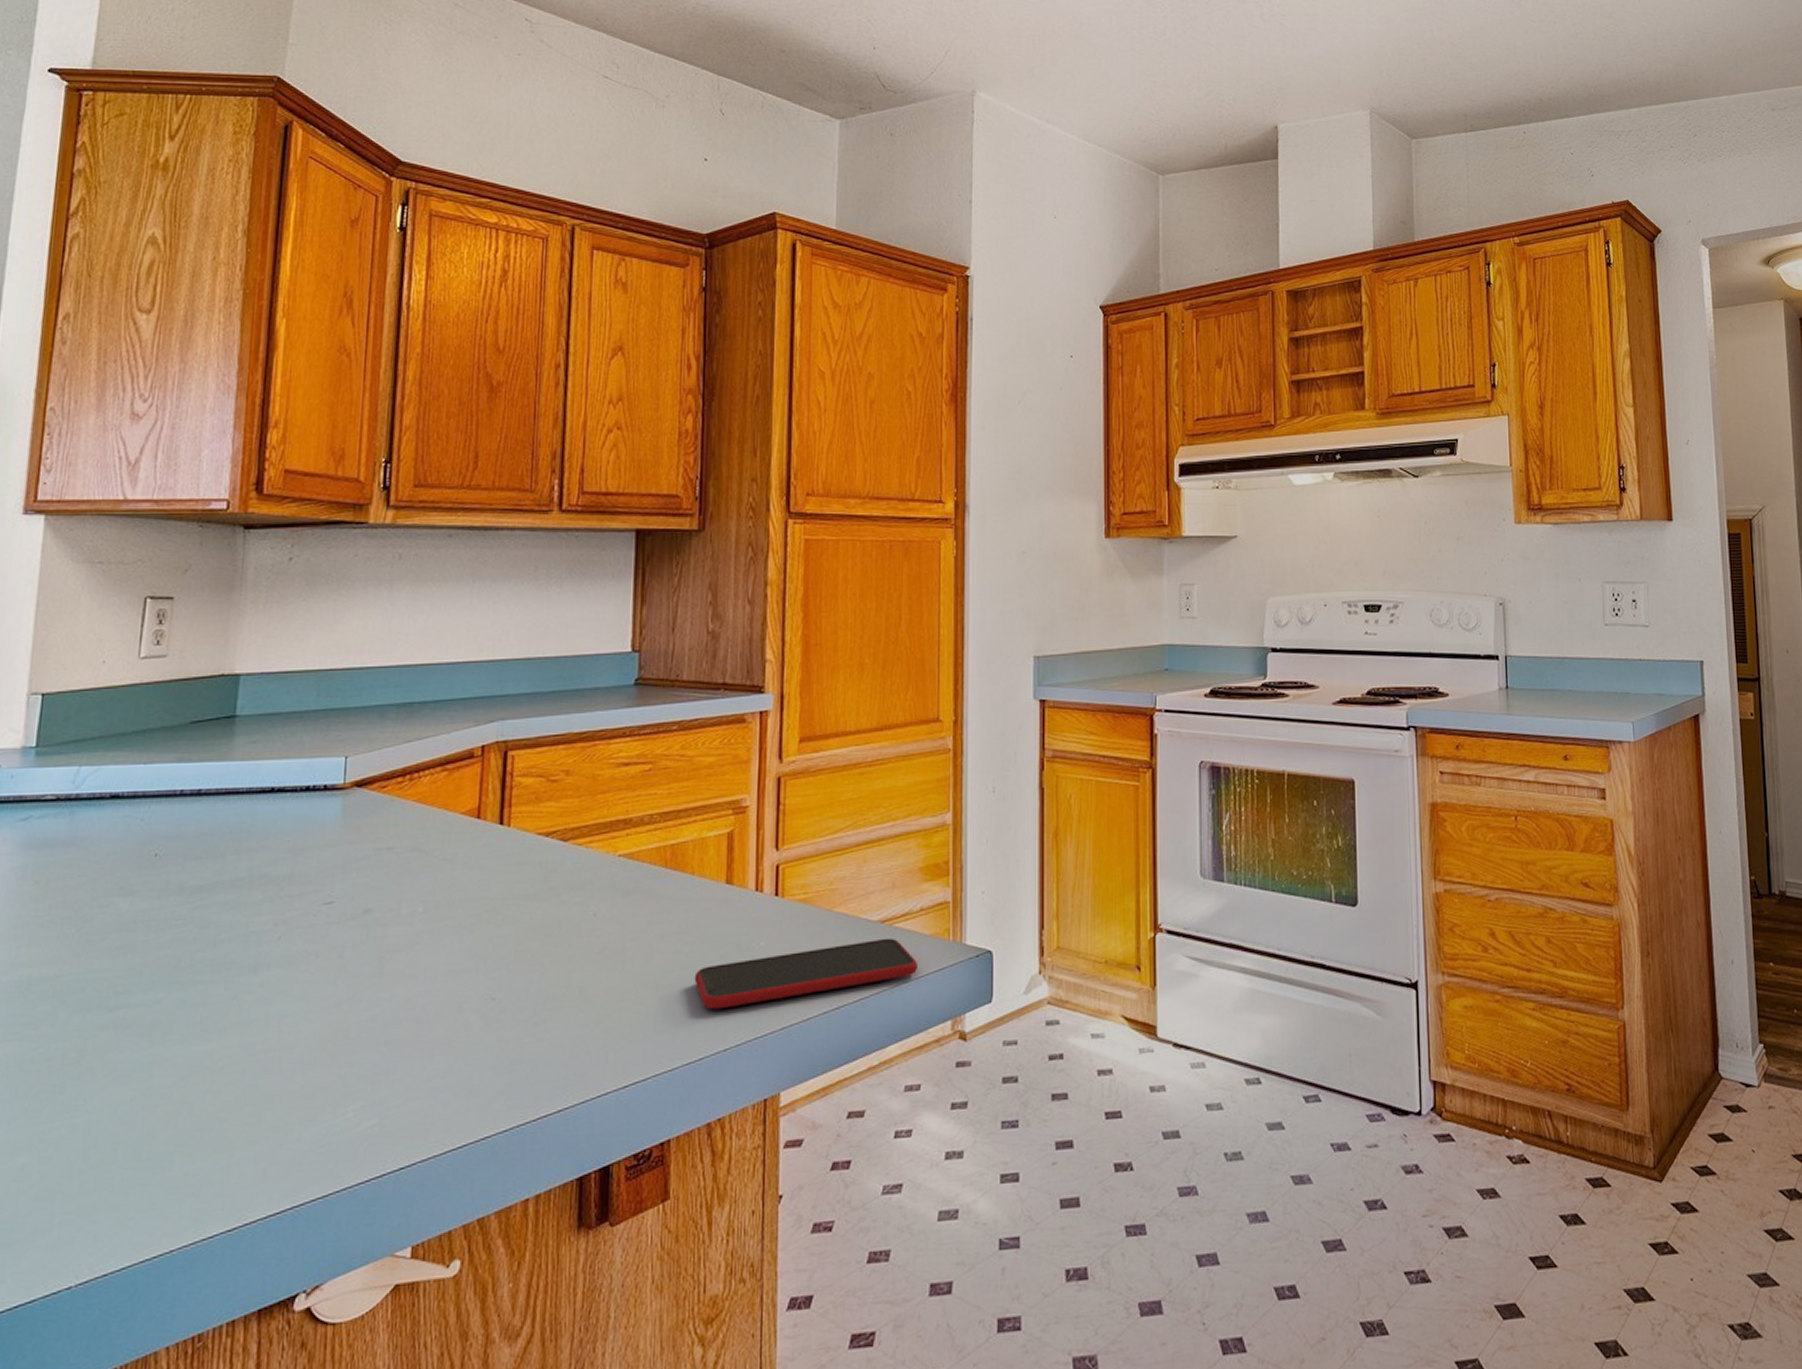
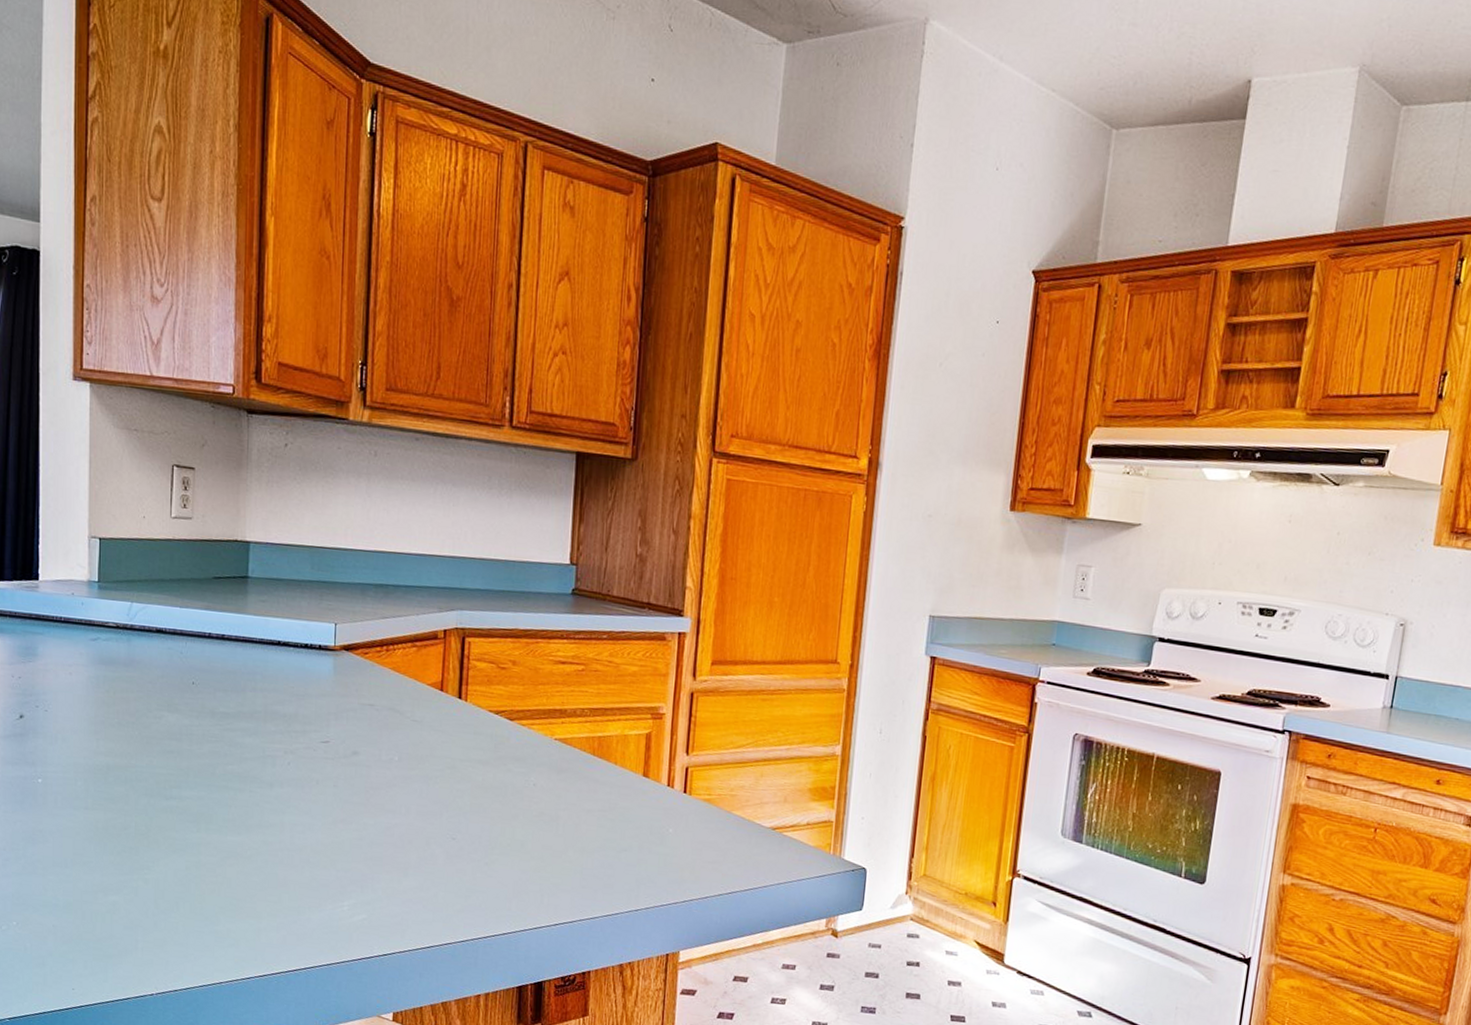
smartphone: present [694,938,919,1010] -> none [614,841,802,878]

